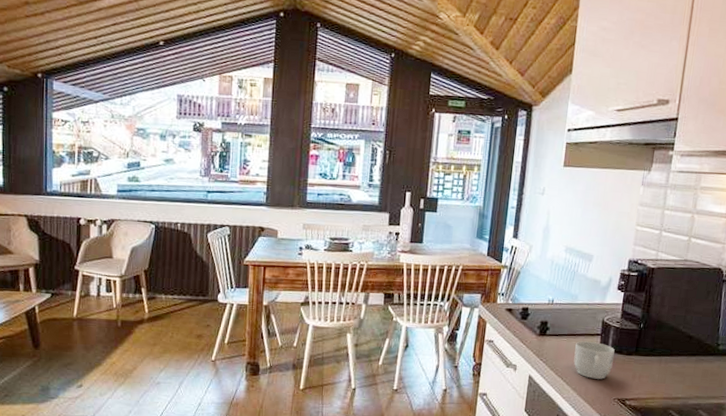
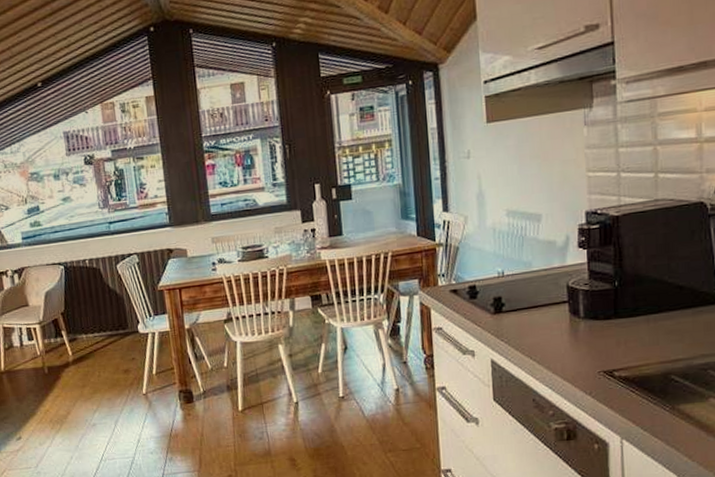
mug: present [573,341,615,379] -> none [540,310,589,353]

